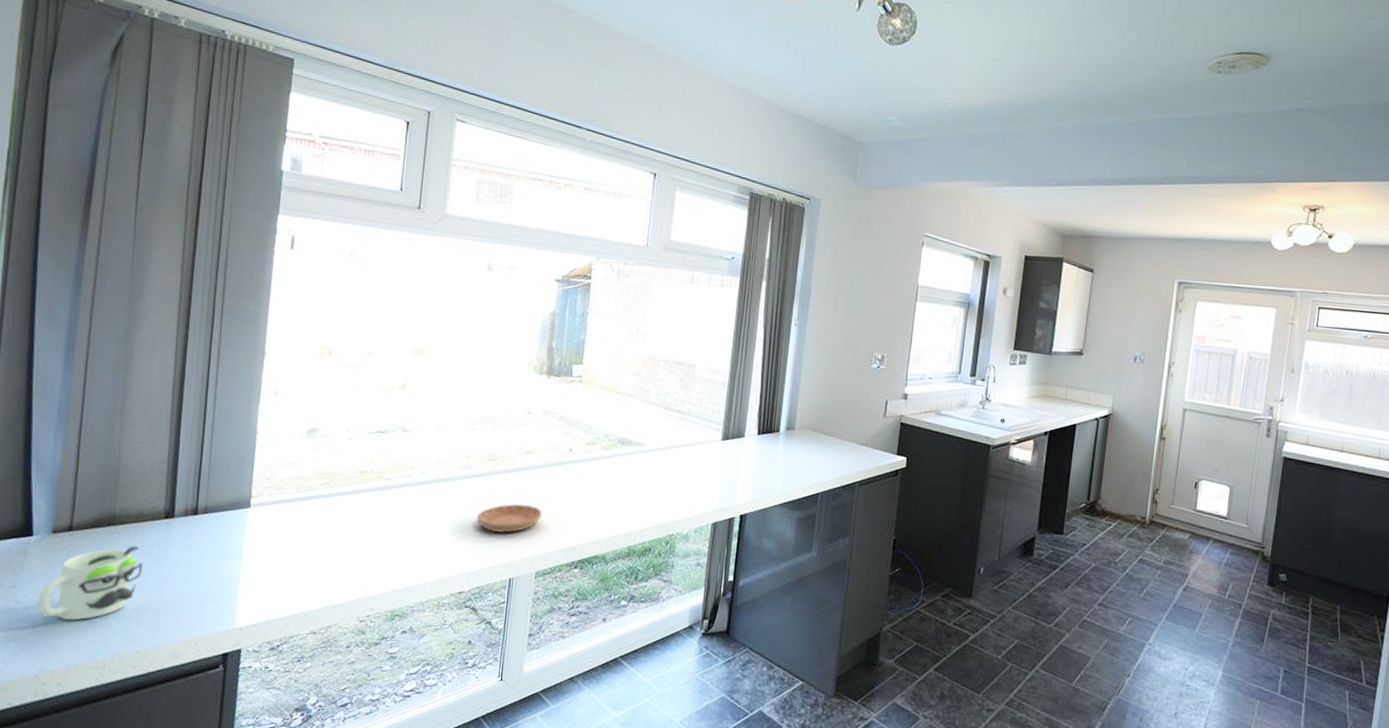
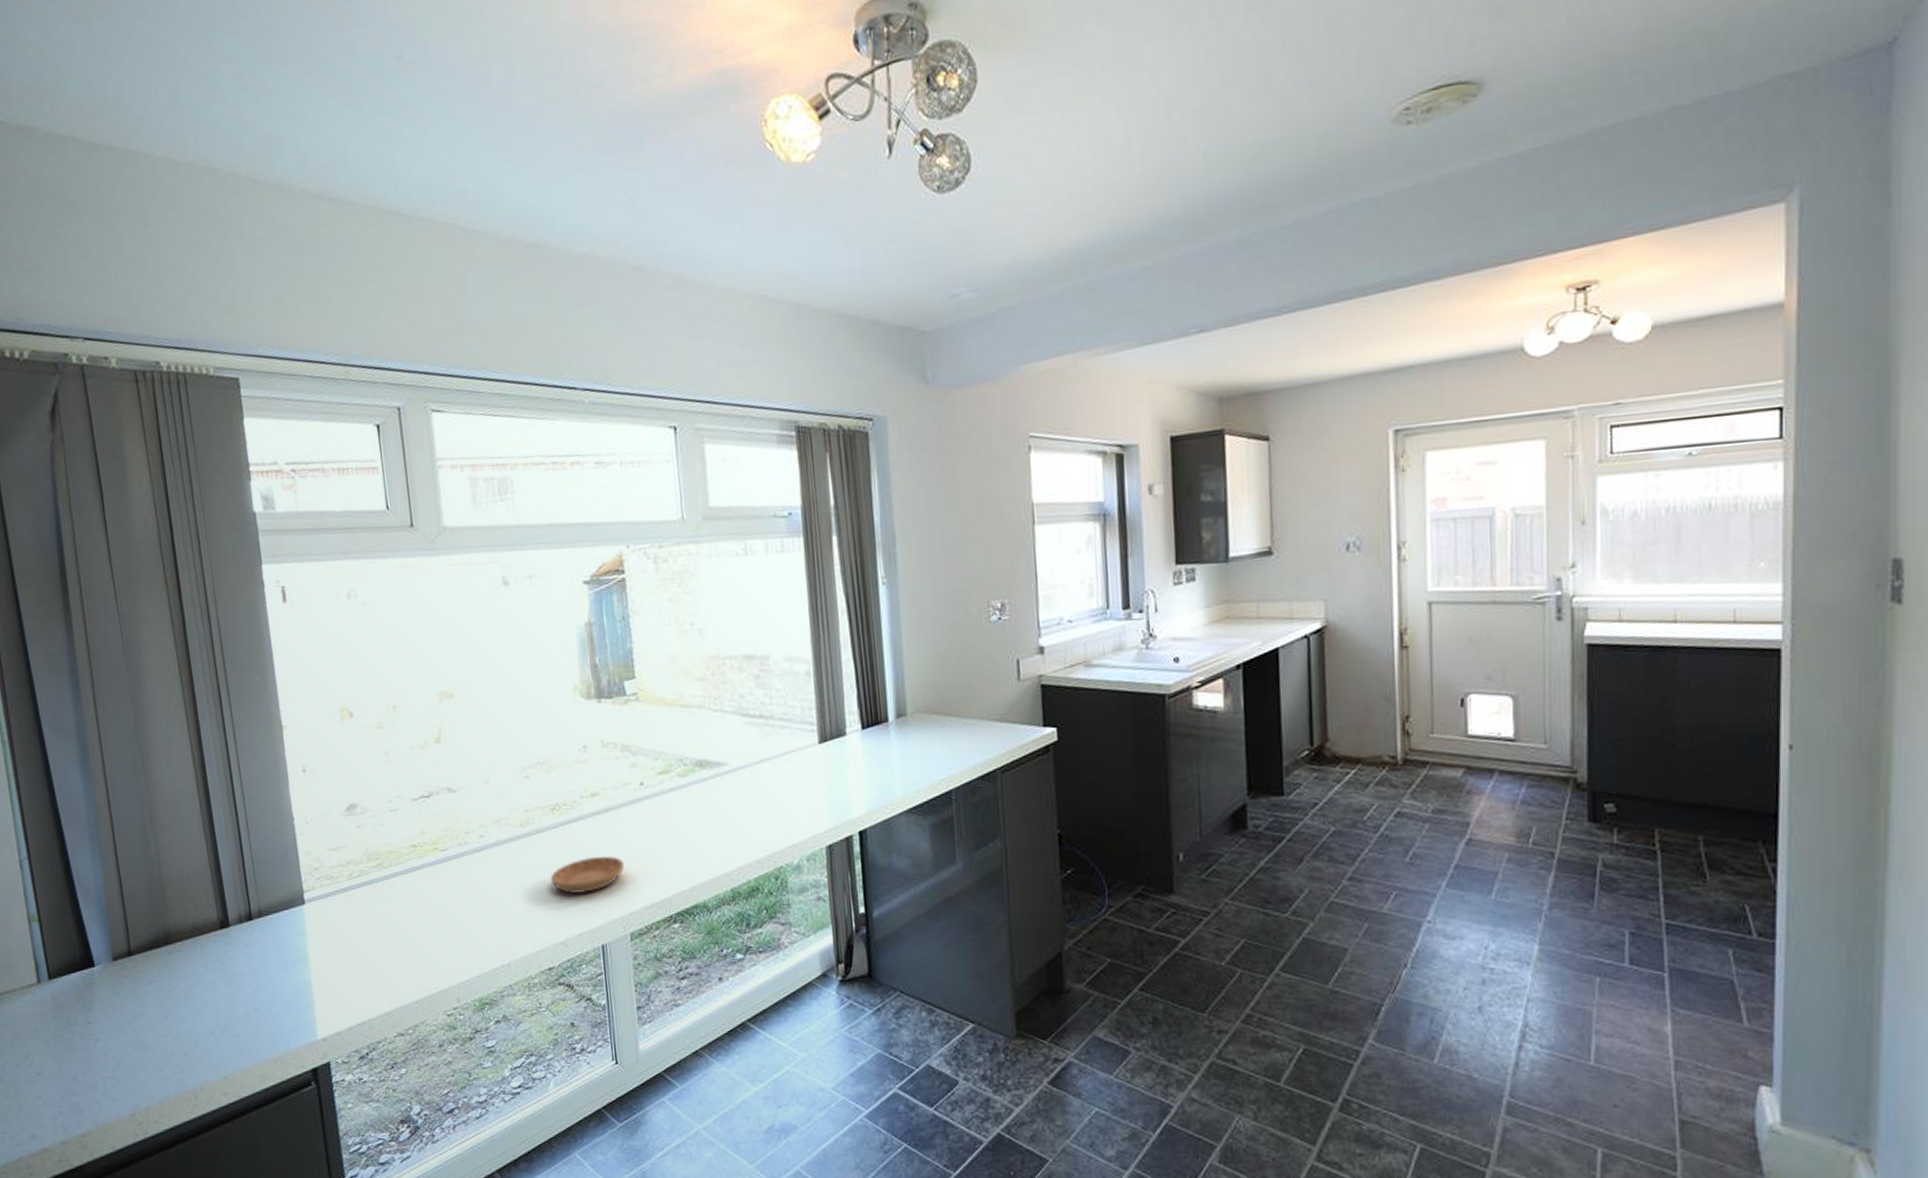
mug: present [37,546,143,621] -> none [115,963,211,1052]

